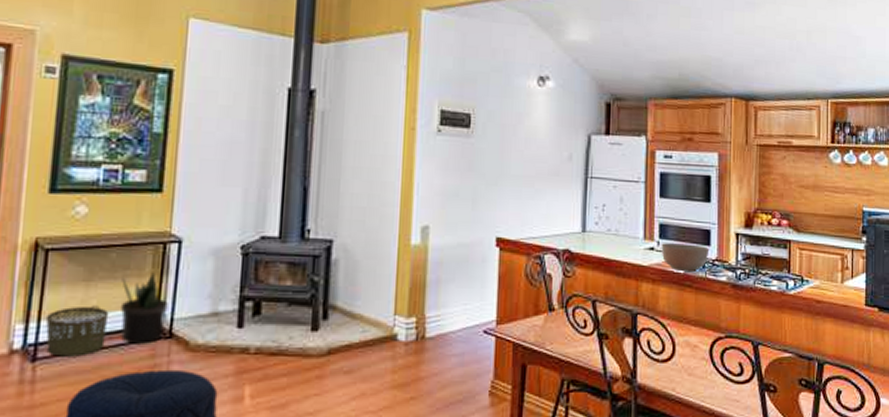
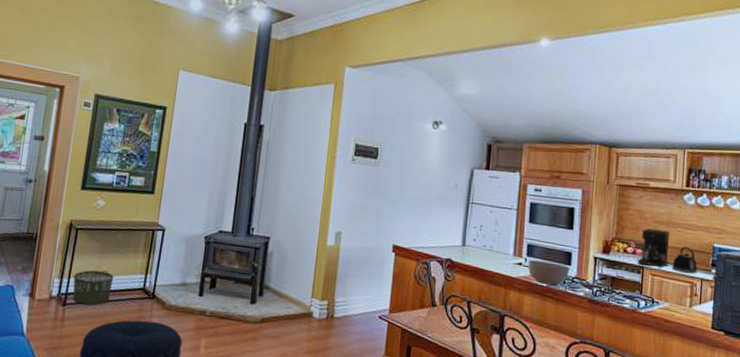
planter: present [119,272,168,344] -> none [121,250,153,301]
coffee maker: none [783,195,817,240] -> present [637,228,670,268]
kettle: none [820,212,847,244] -> present [672,246,697,274]

